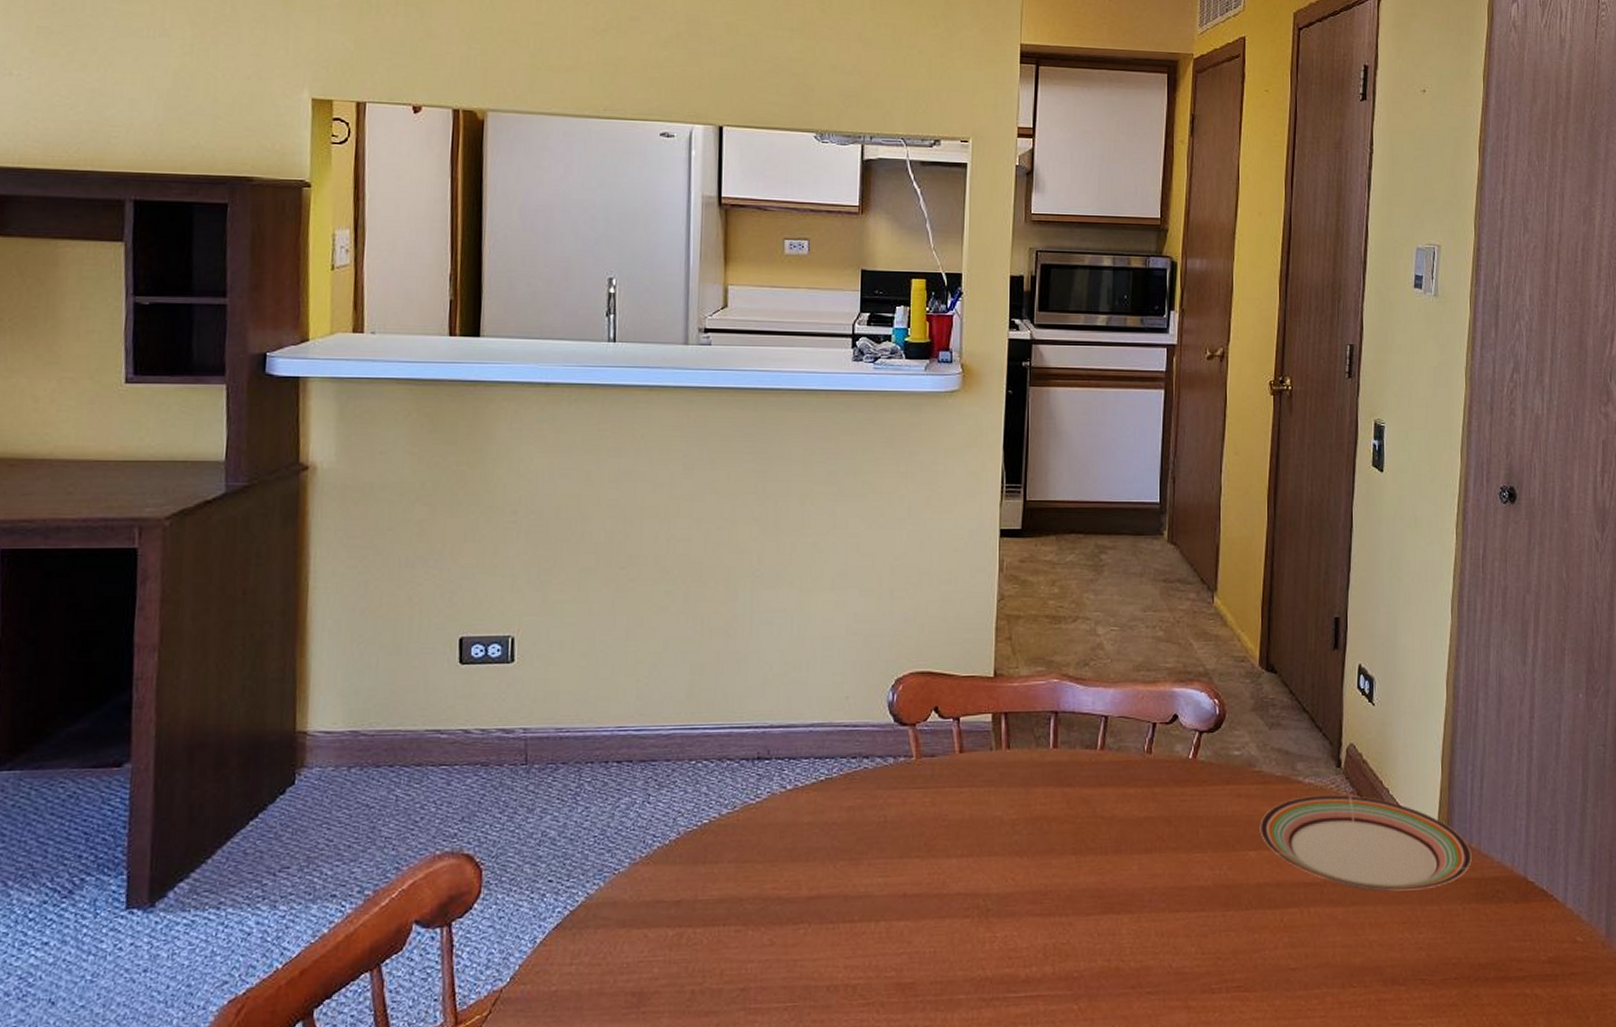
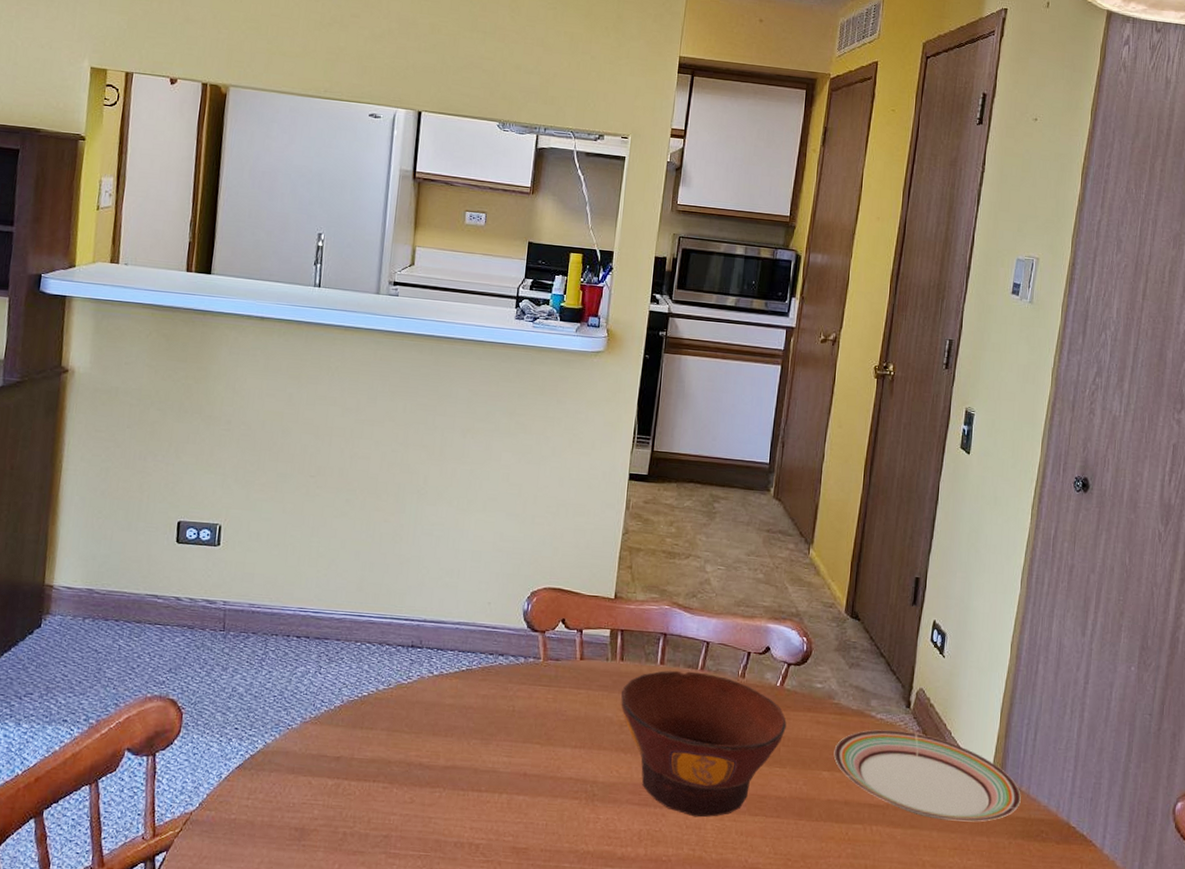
bowl: none [1011,752,1203,922] -> present [621,670,787,818]

